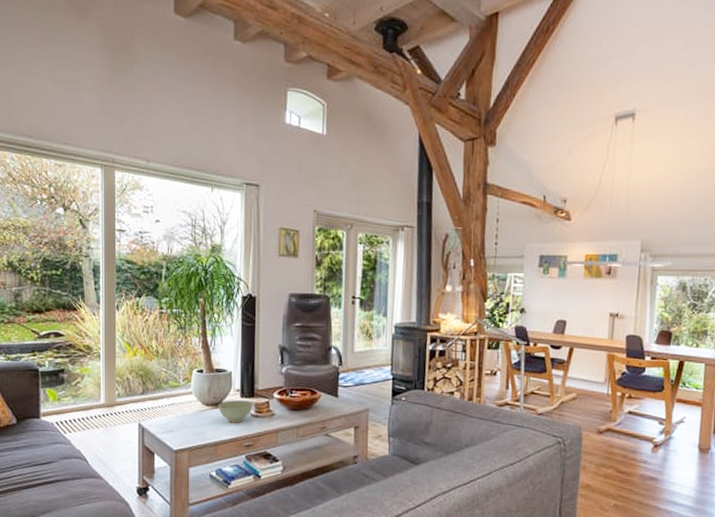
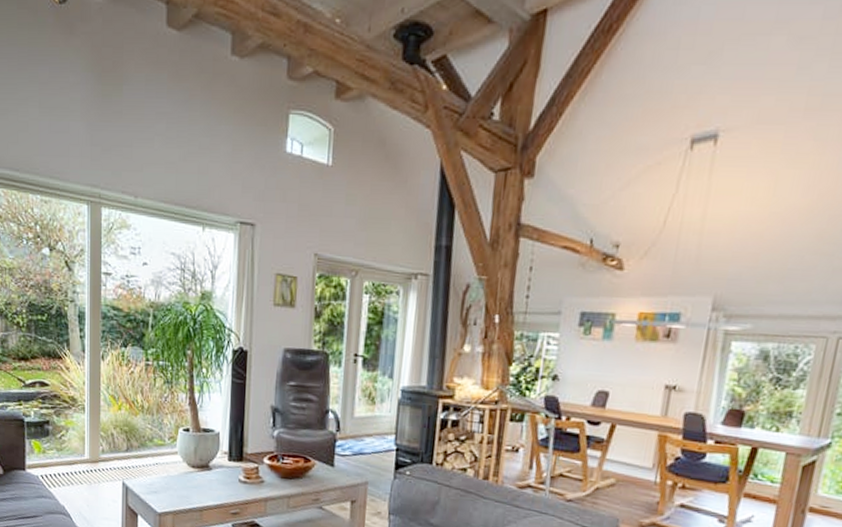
bowl: present [218,400,253,423] -> none [204,463,242,489]

